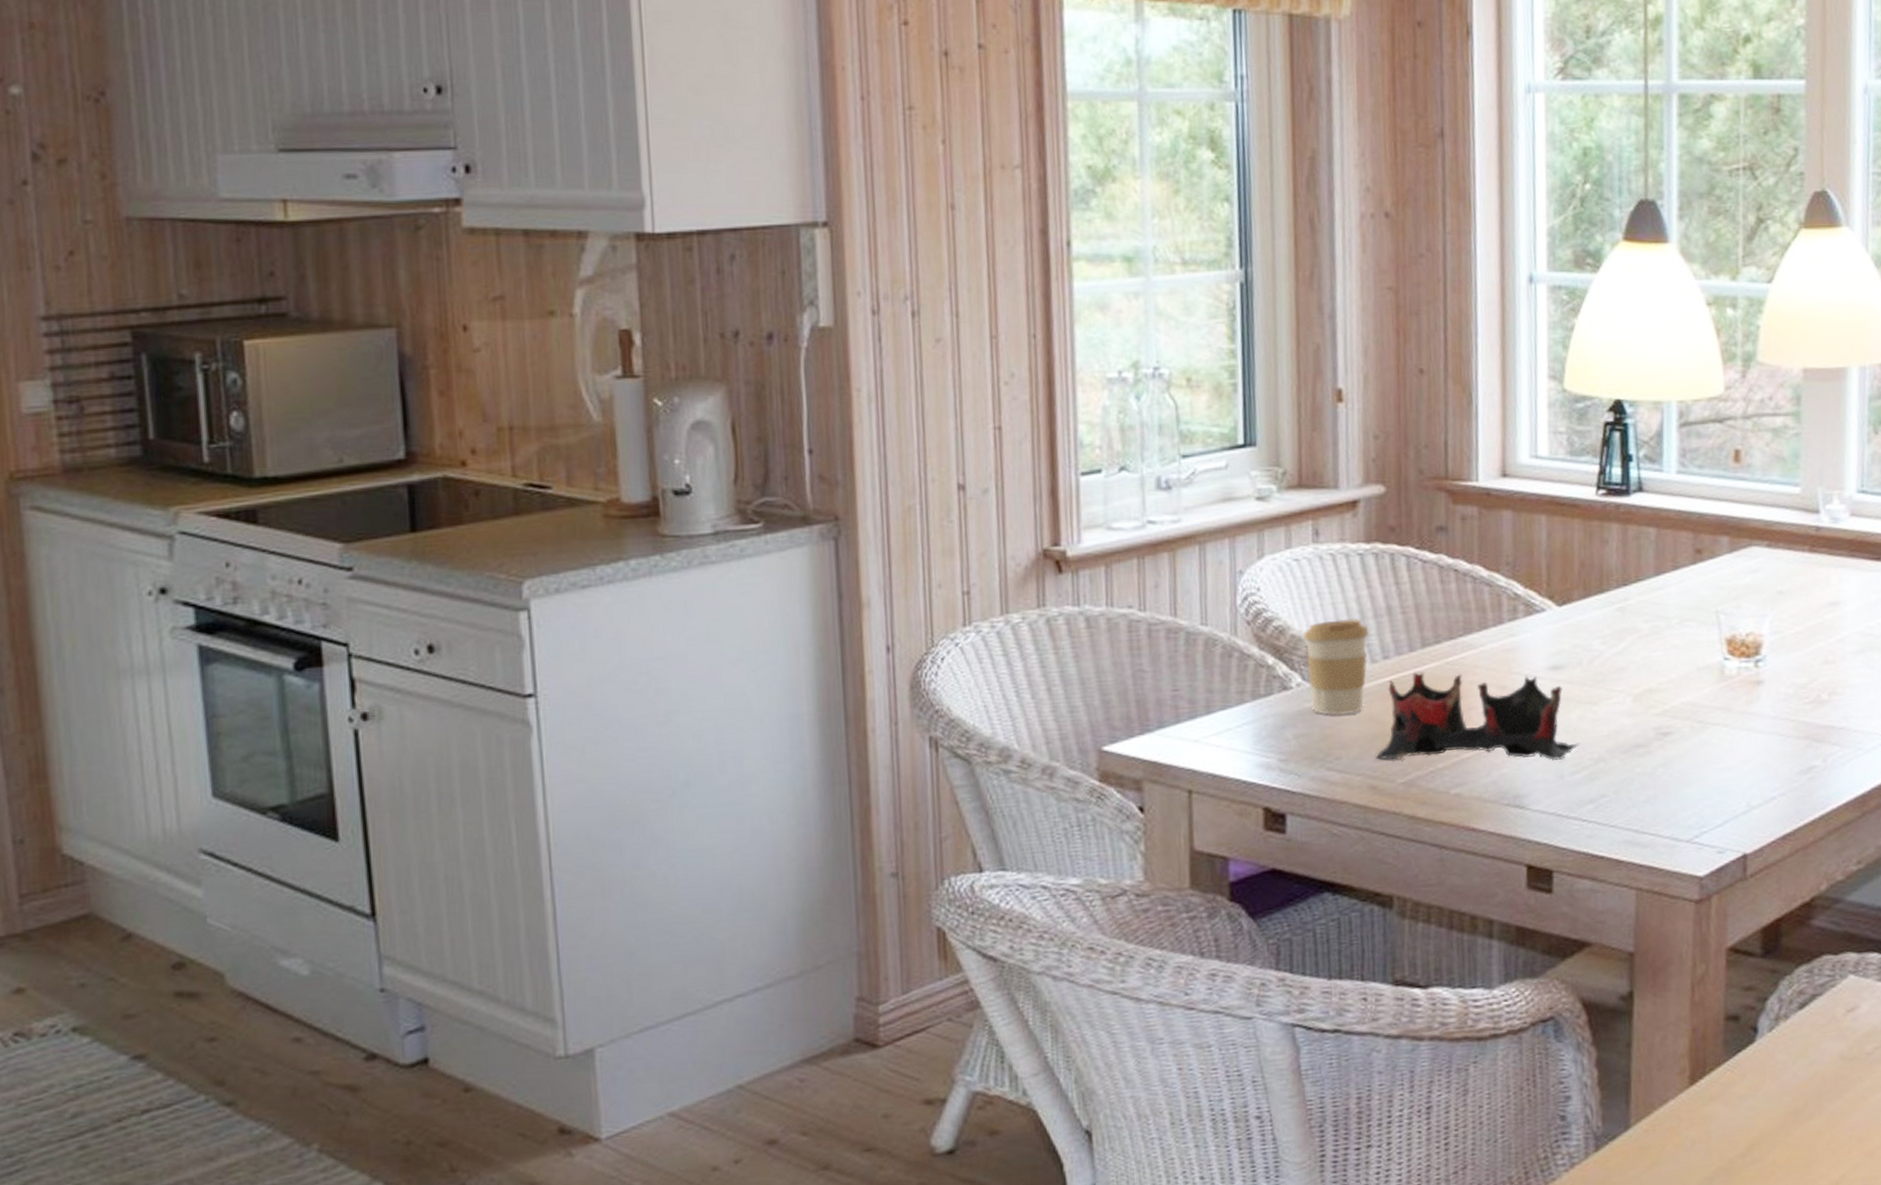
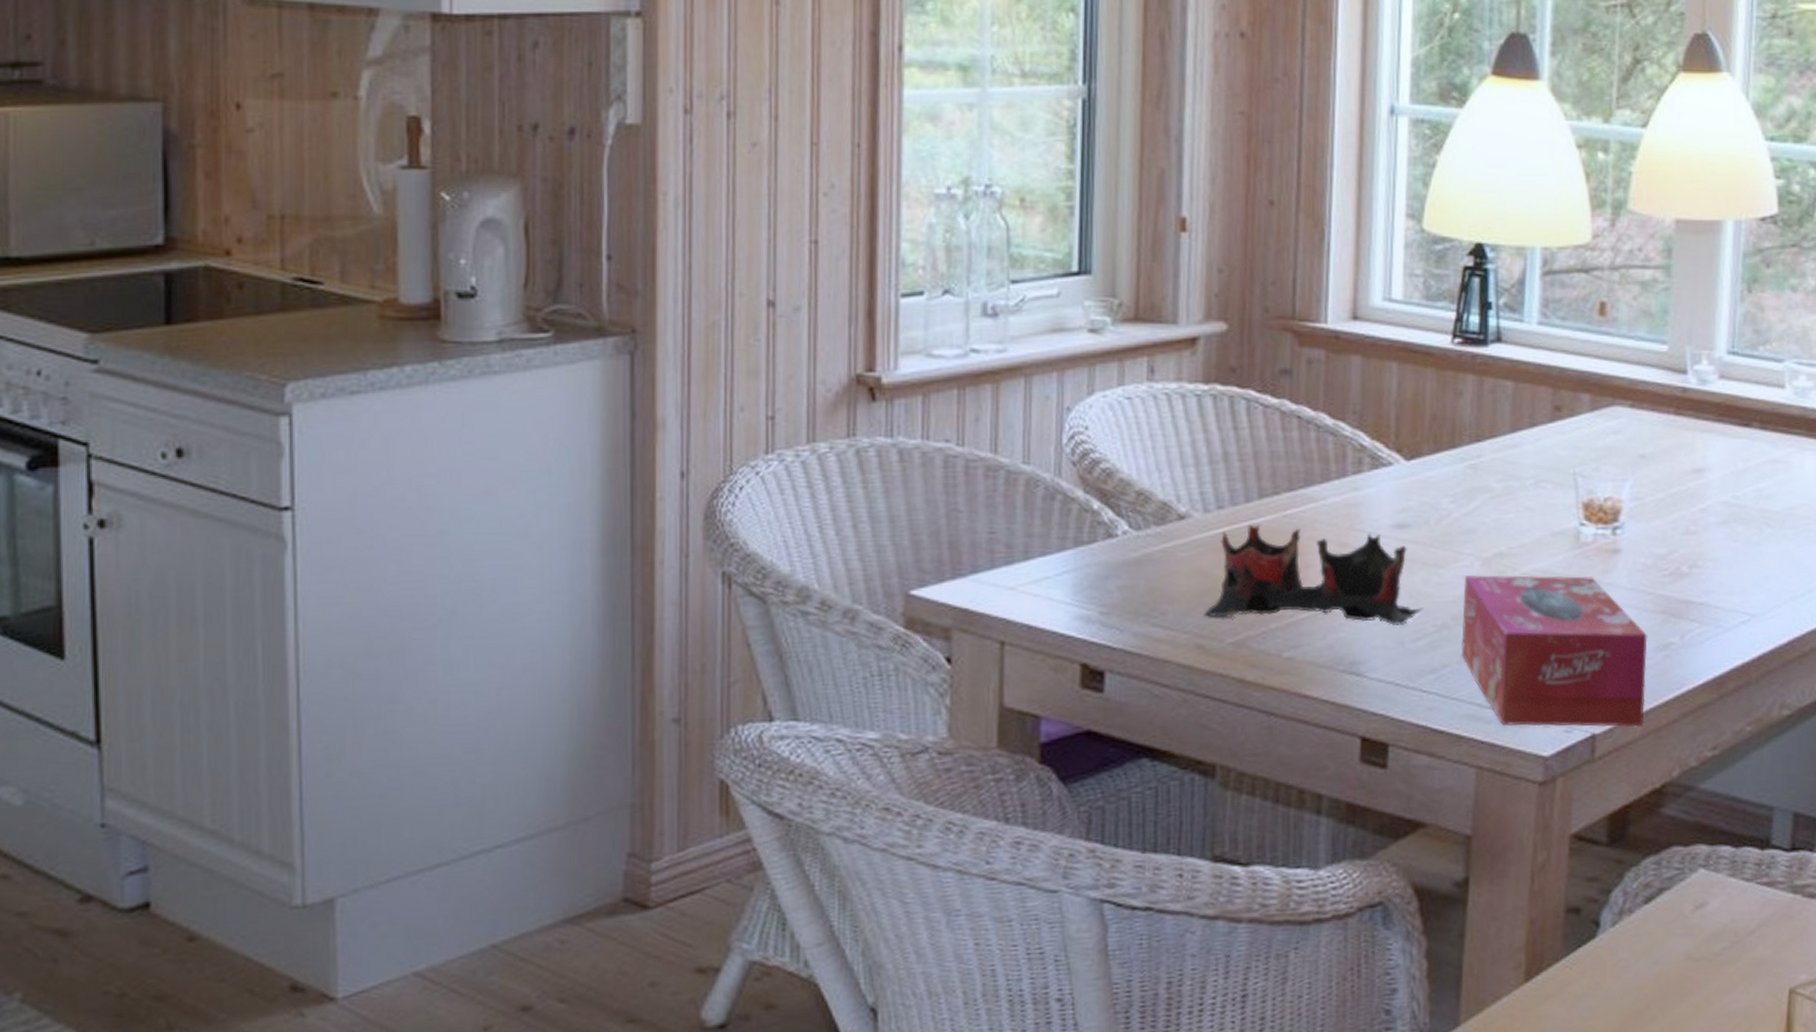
coffee cup: present [1303,618,1369,716] -> none [1132,464,1203,568]
tissue box: none [1616,707,1792,850] -> present [1461,574,1647,728]

